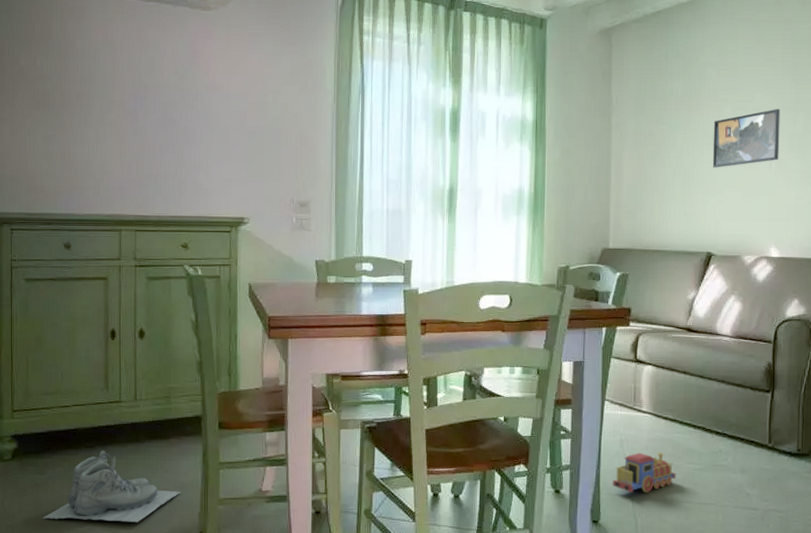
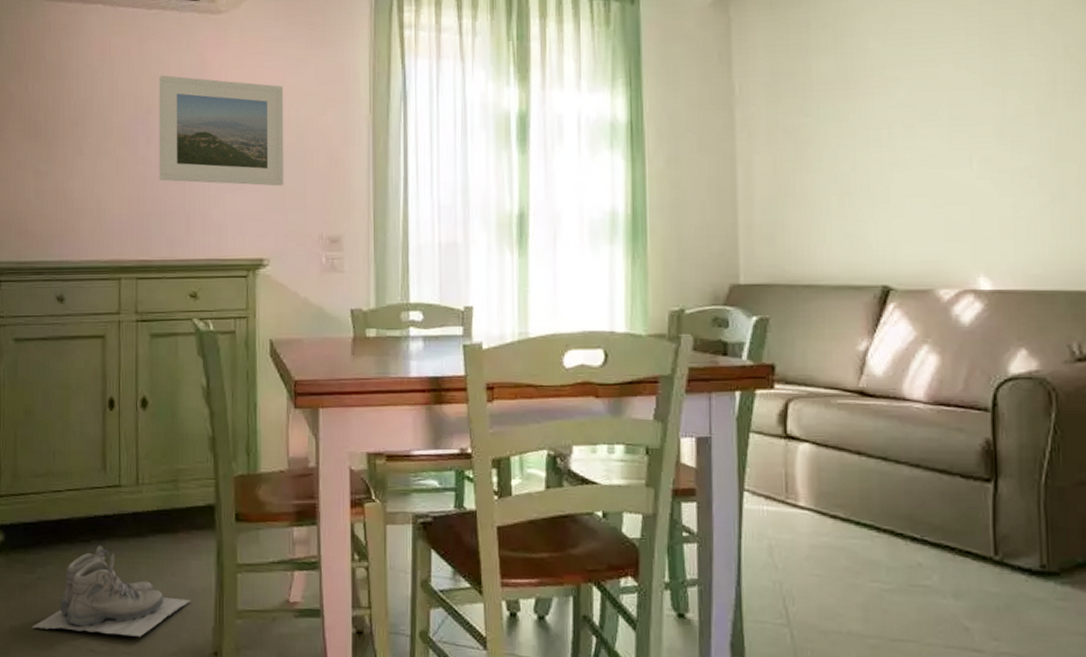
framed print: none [155,59,263,158] -> present [159,75,284,186]
toy train: present [613,452,676,493] -> none [760,564,854,622]
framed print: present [712,108,781,168] -> none [881,85,983,171]

